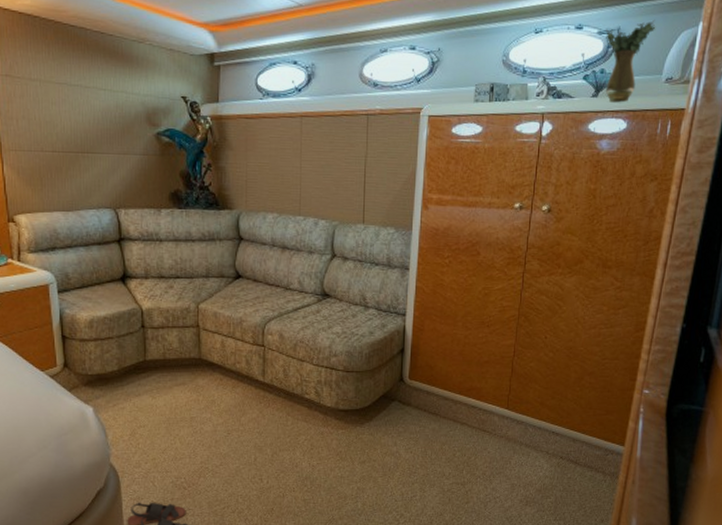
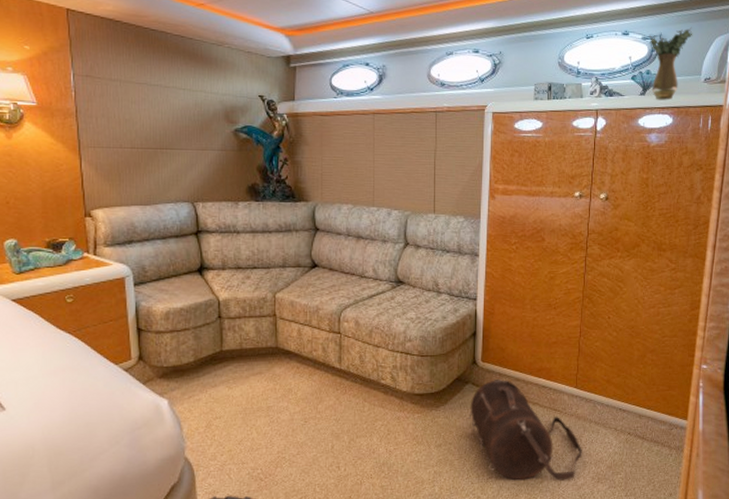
duffel bag: none [394,398,511,502] -> present [468,379,582,481]

